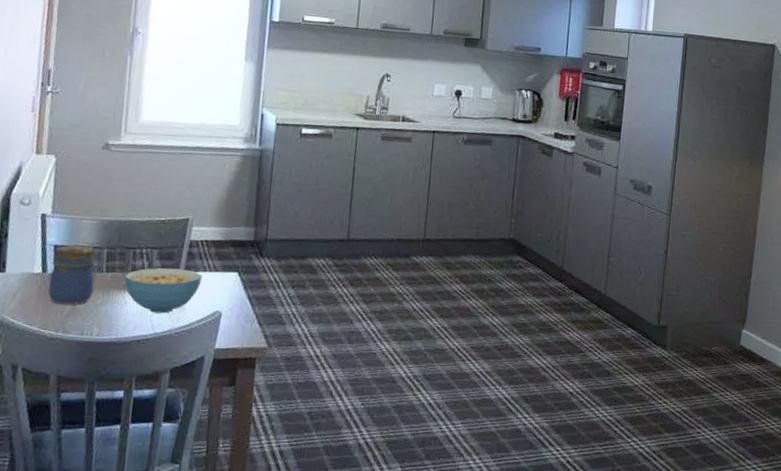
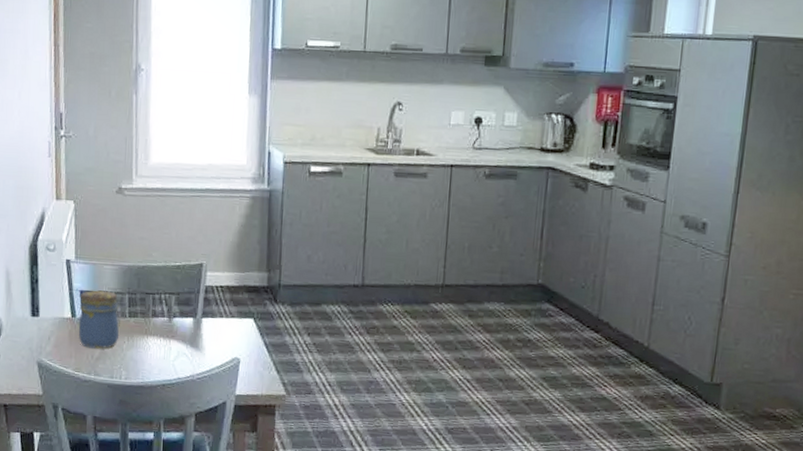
cereal bowl: present [124,267,202,314] -> none [146,313,219,359]

